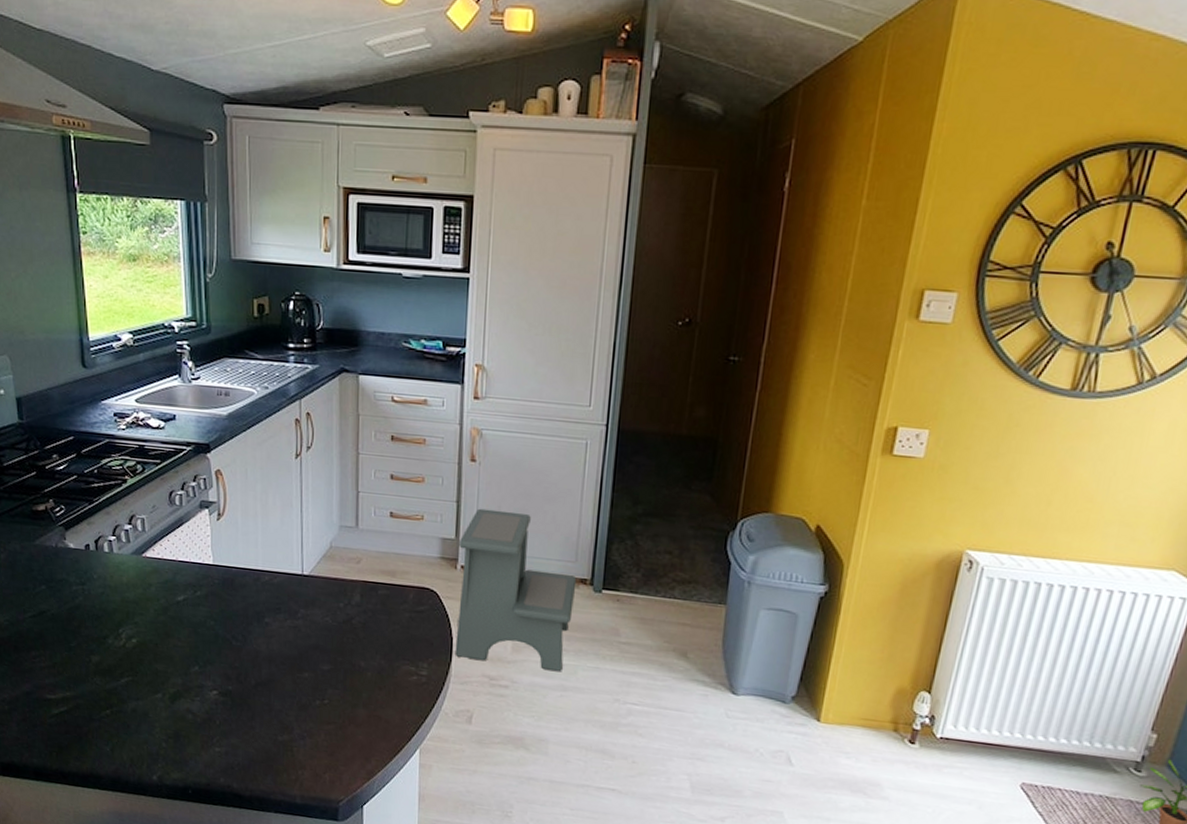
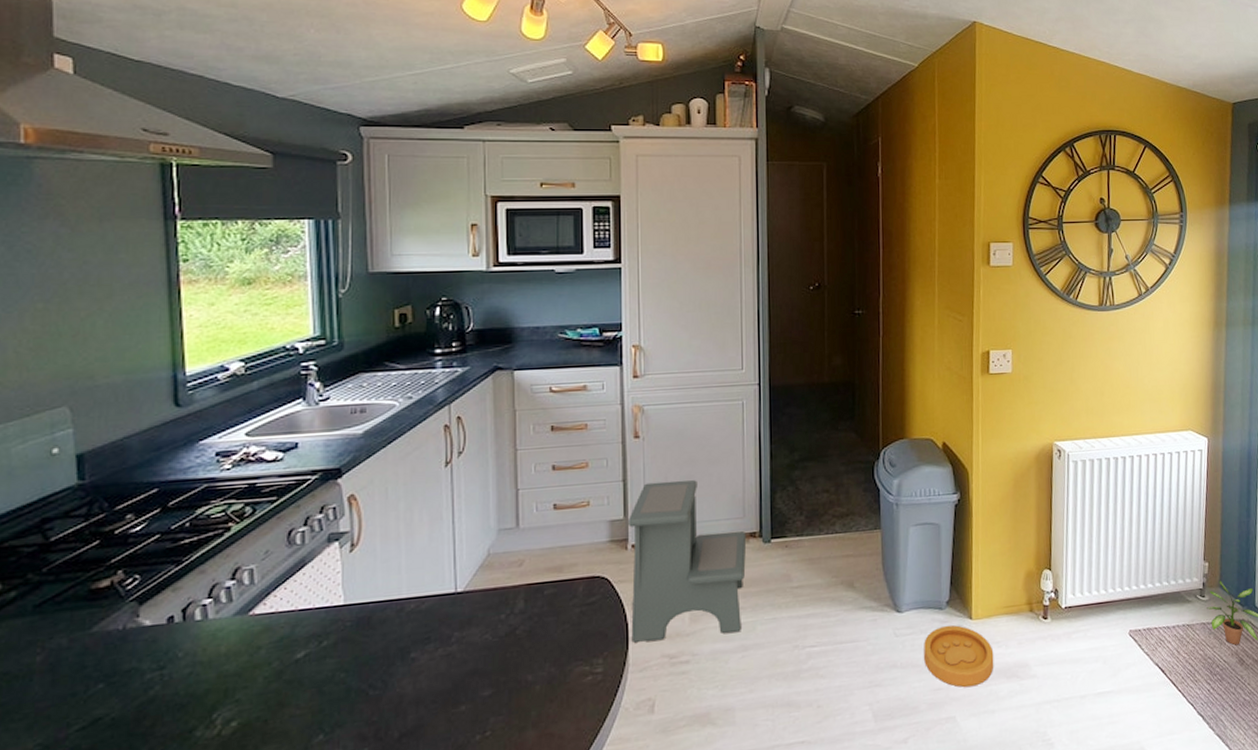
pet bowl: none [756,720,840,789] -> present [924,625,994,688]

